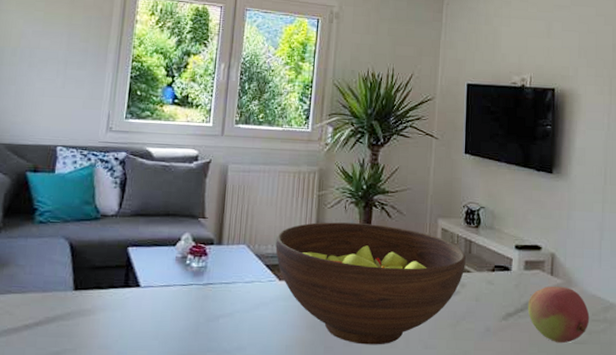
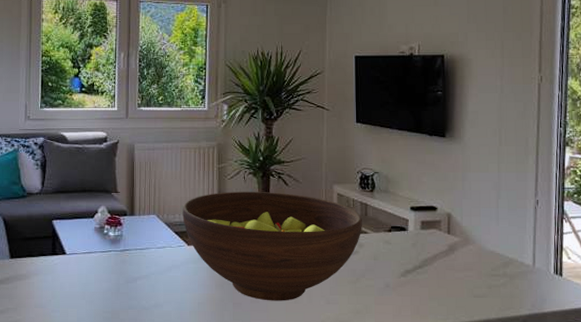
fruit: present [527,286,590,343] -> none [425,243,489,296]

